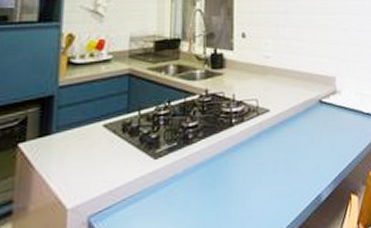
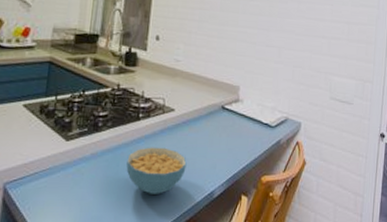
cereal bowl: none [223,152,289,207] -> present [126,147,187,194]

